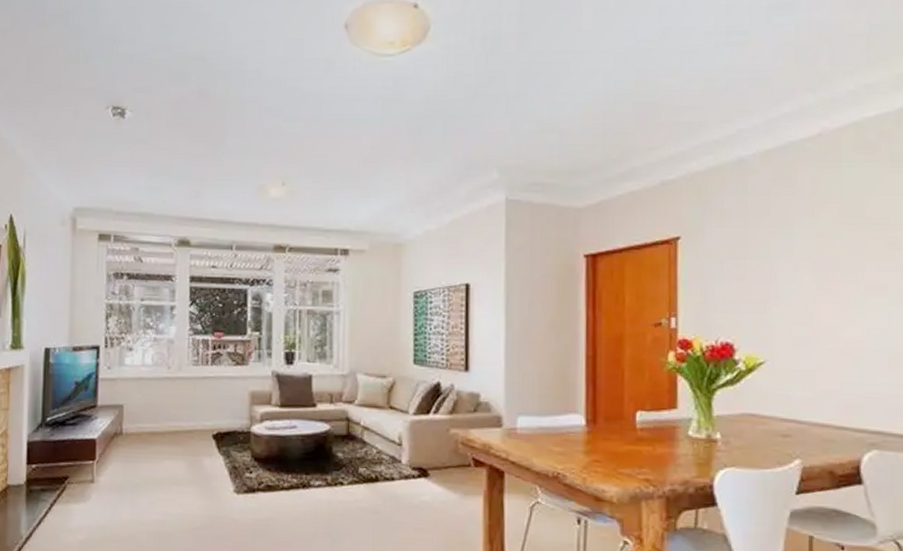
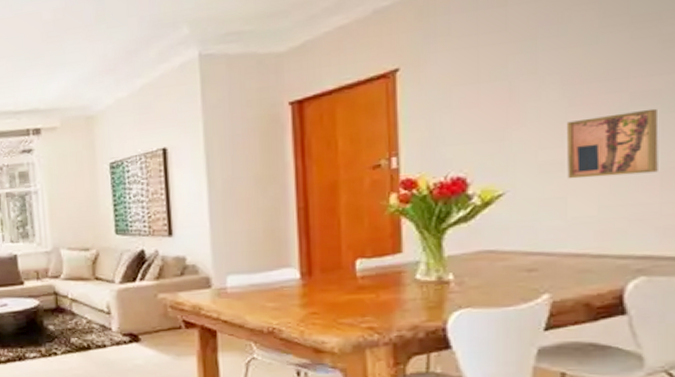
wall art: none [815,300,887,357] -> present [566,108,659,179]

